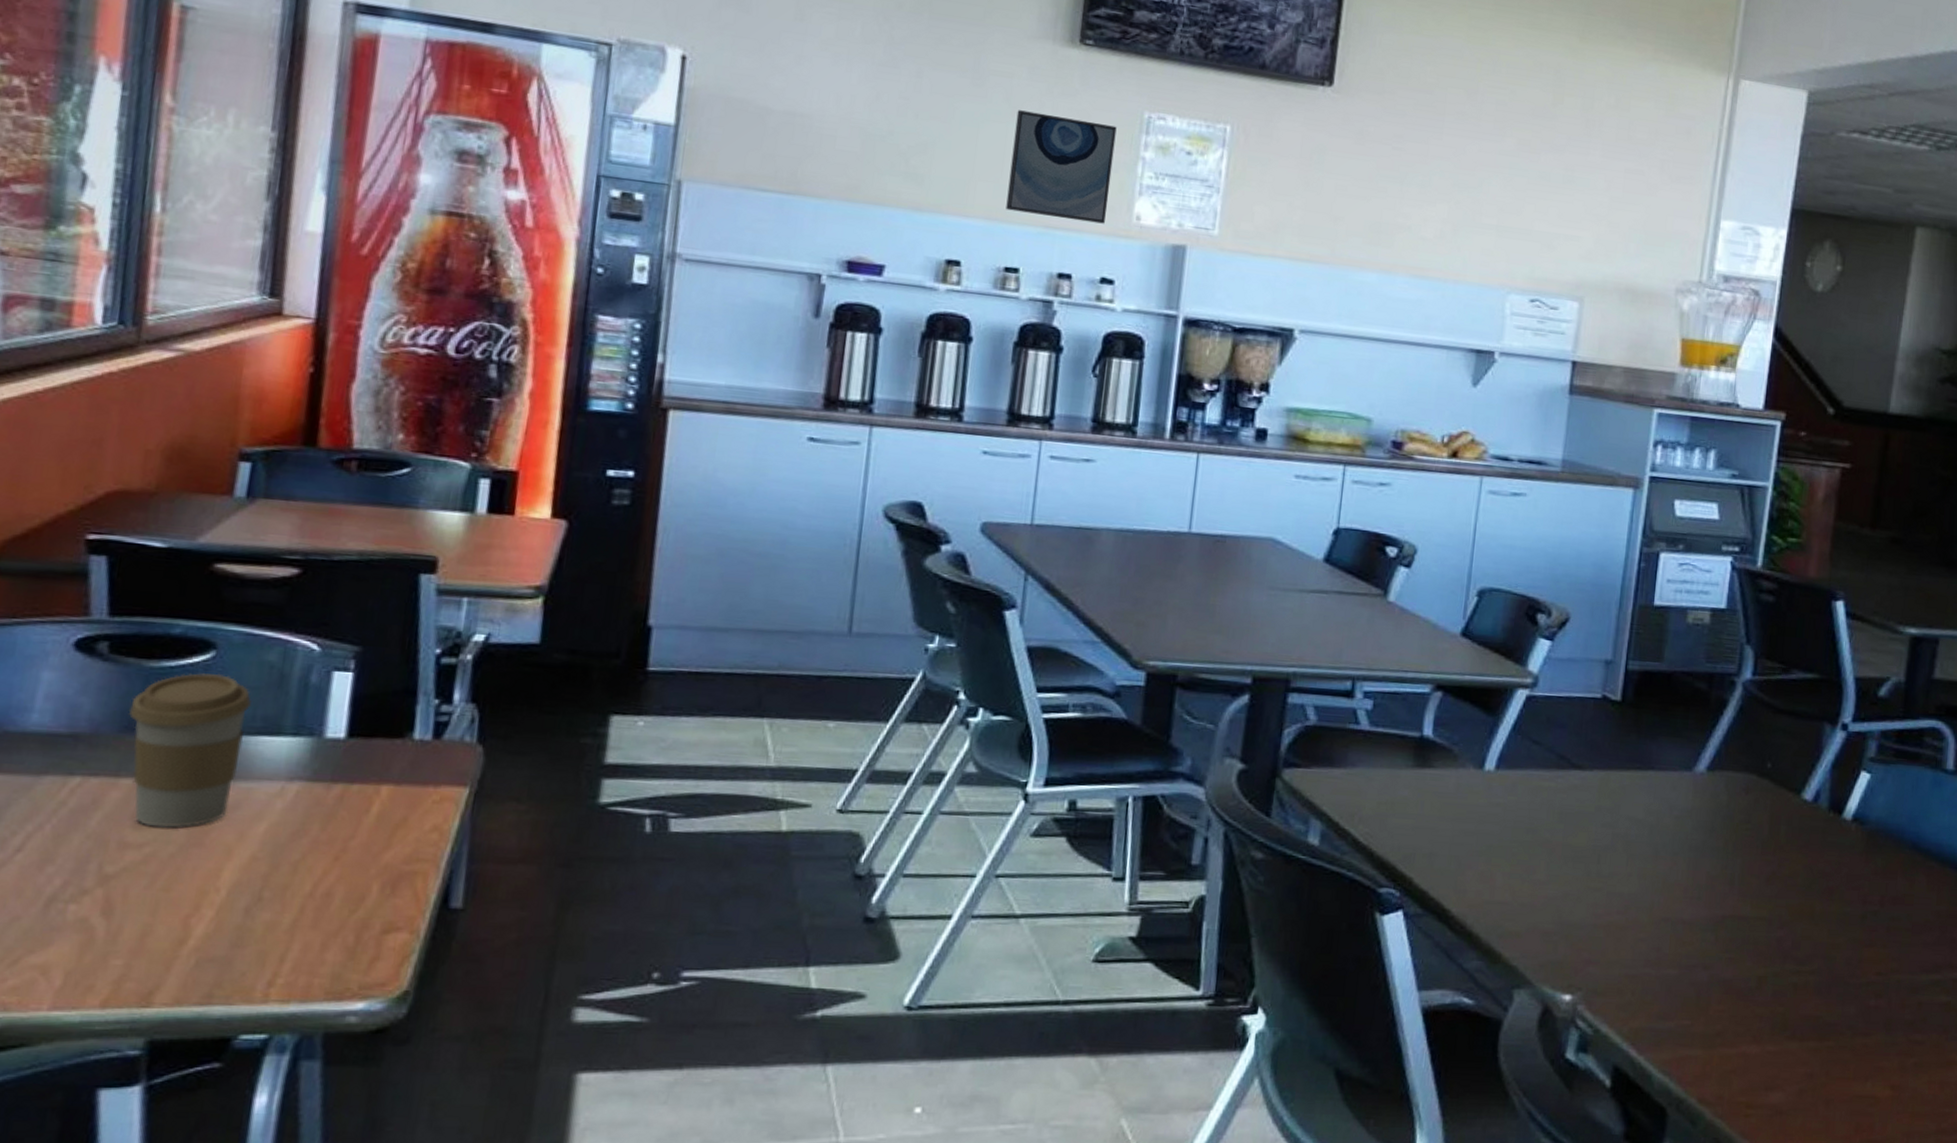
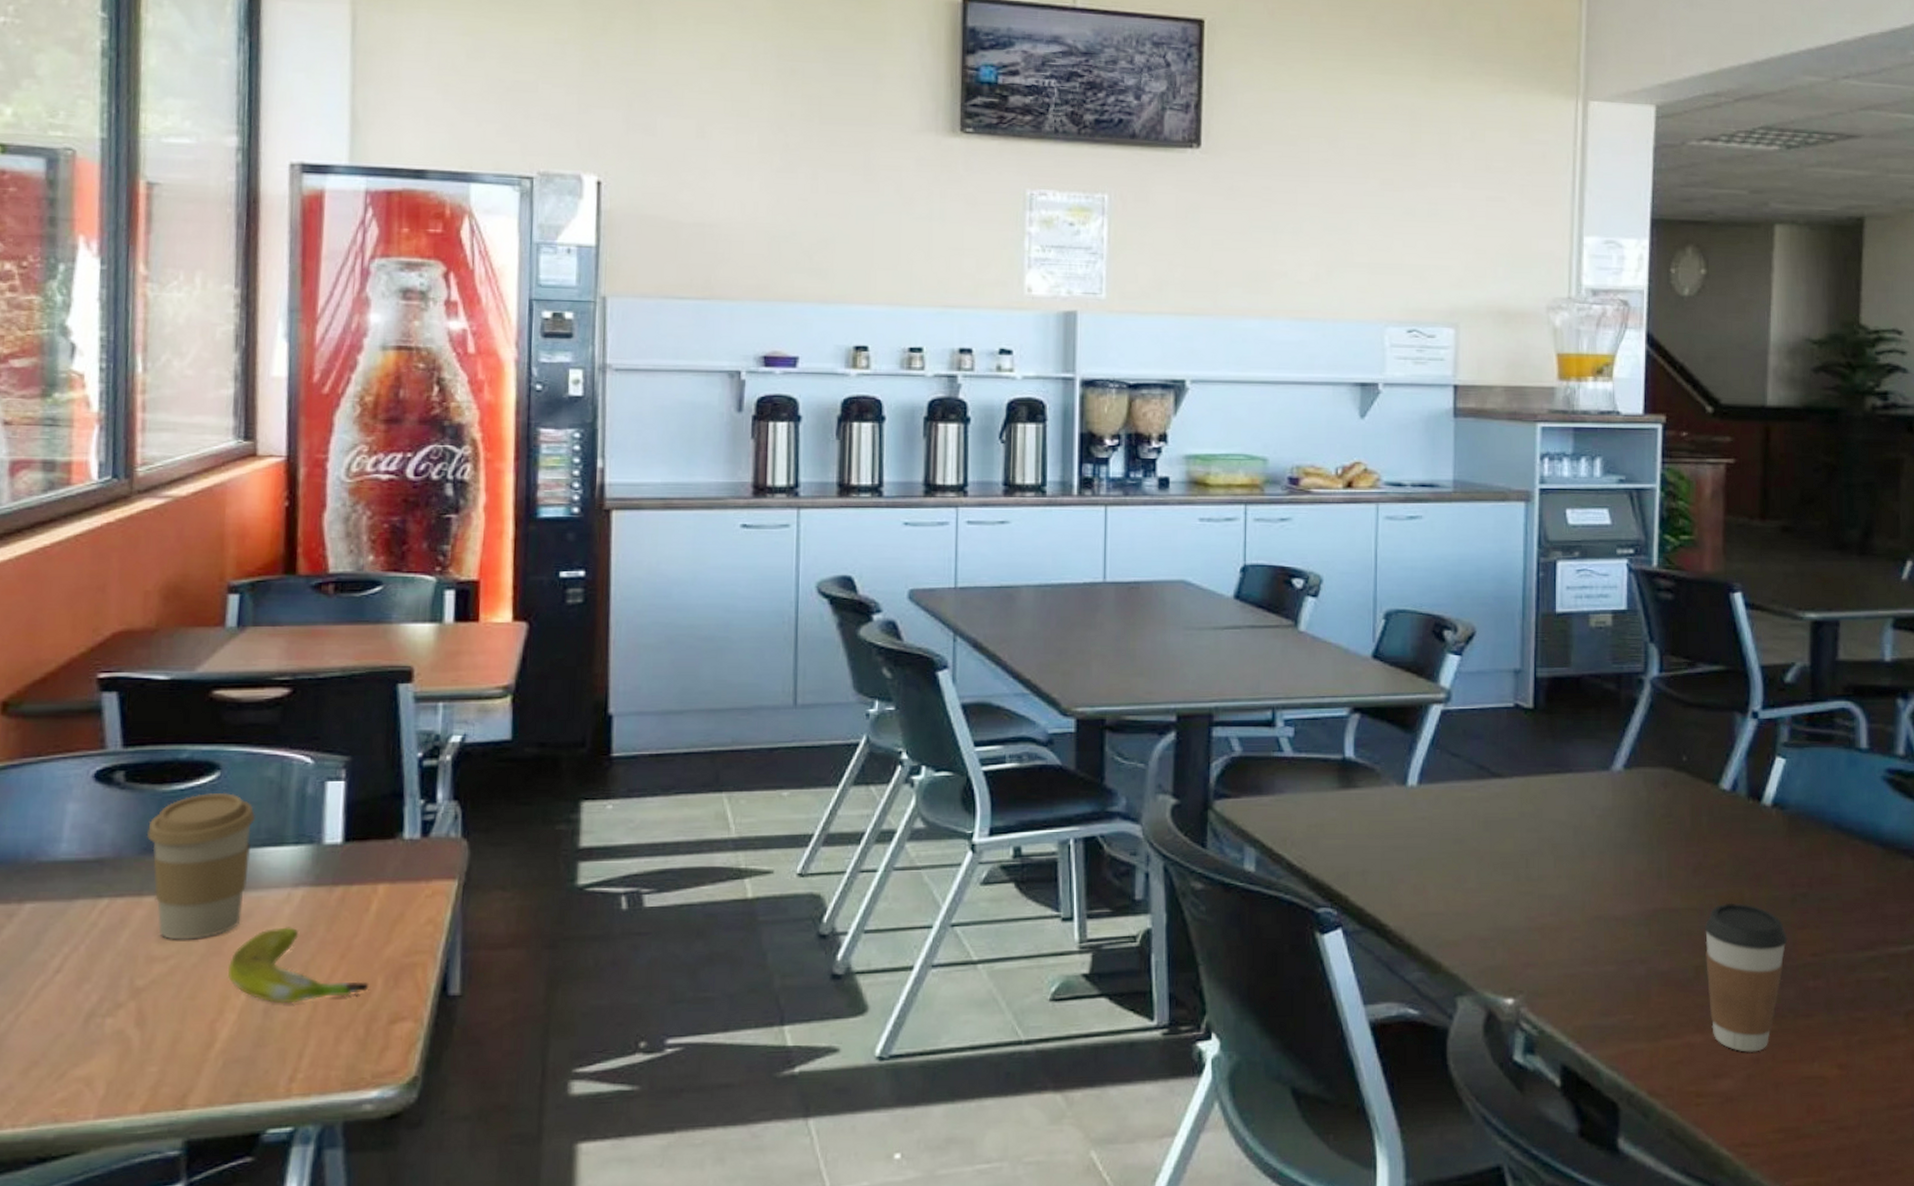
banana: none [208,822,363,904] -> present [228,927,368,1004]
wall art: present [1006,110,1117,224] -> none [905,200,1002,298]
coffee cup: none [1768,915,1854,1067] -> present [1704,903,1788,1052]

